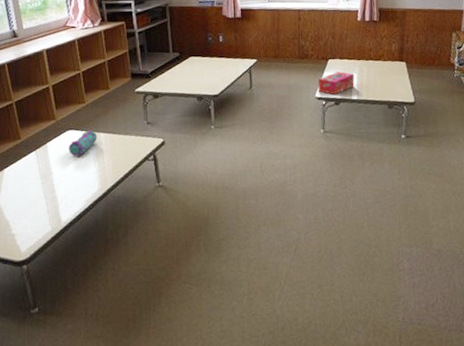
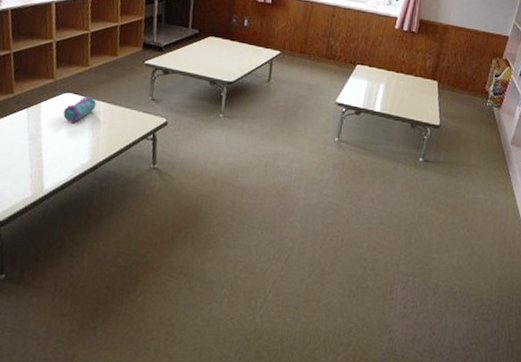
tissue box: present [317,71,355,94] -> none [340,79,382,103]

